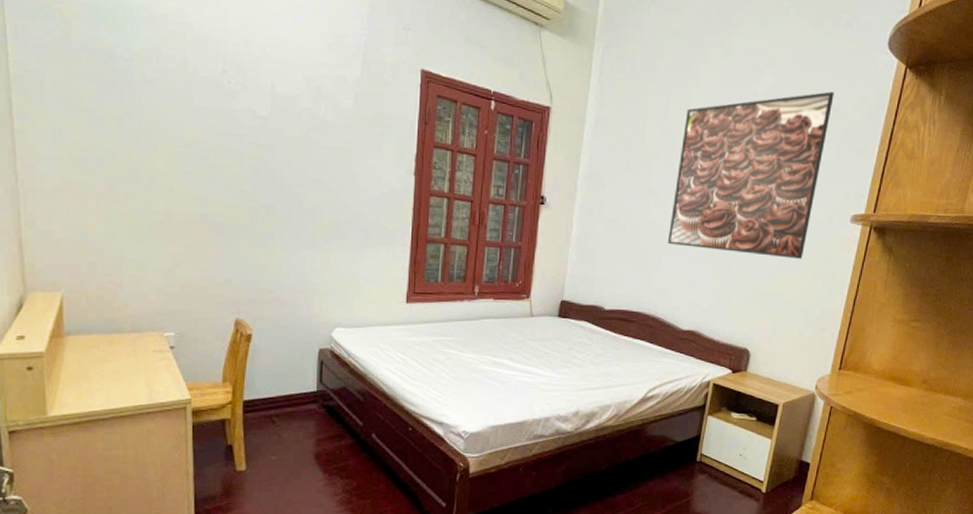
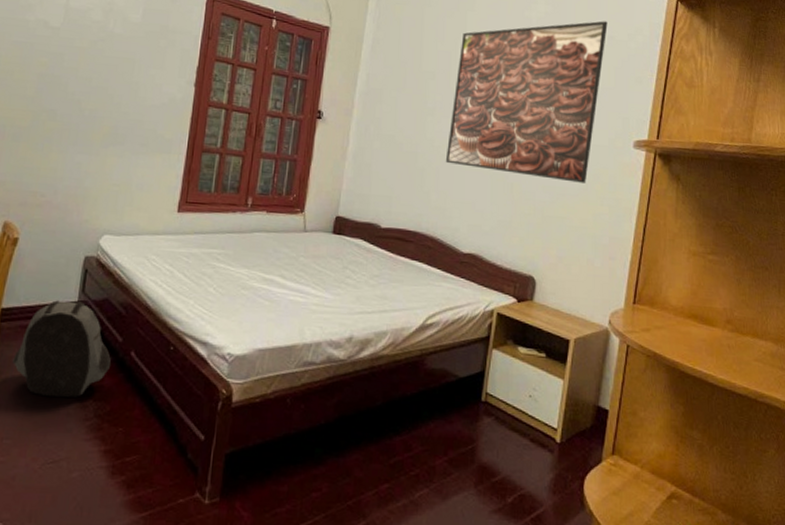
backpack: none [261,391,355,477] -> present [12,300,112,398]

